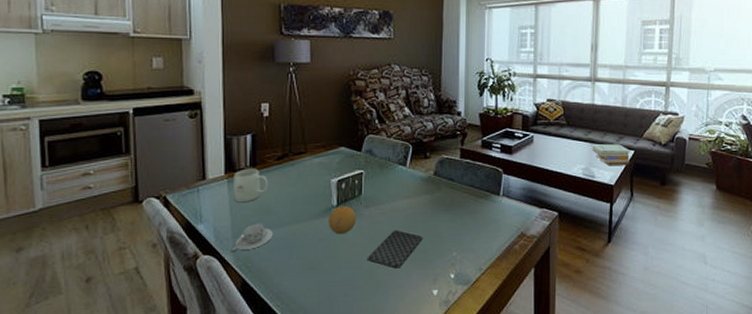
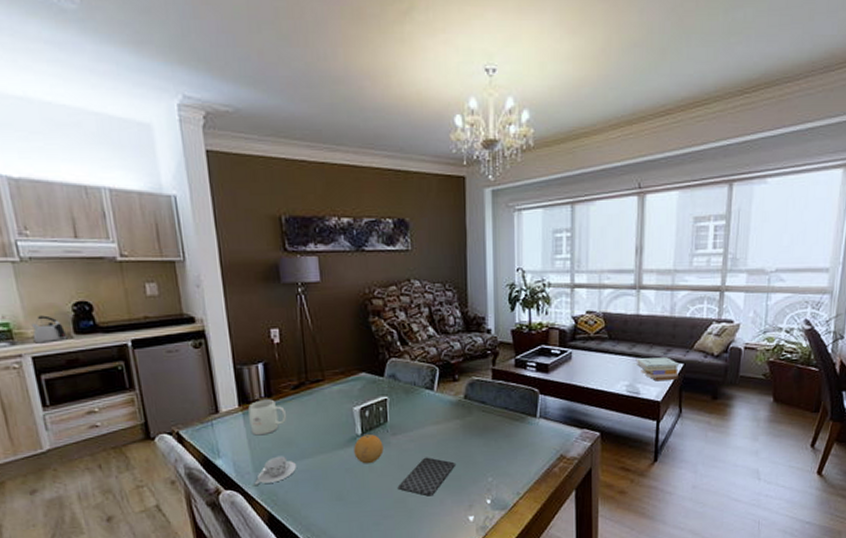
kettle: none [43,82,75,108] -> present [31,315,68,344]

